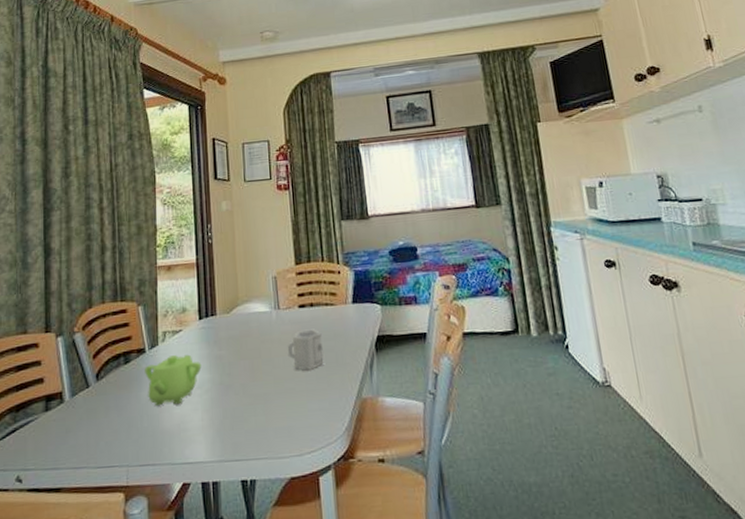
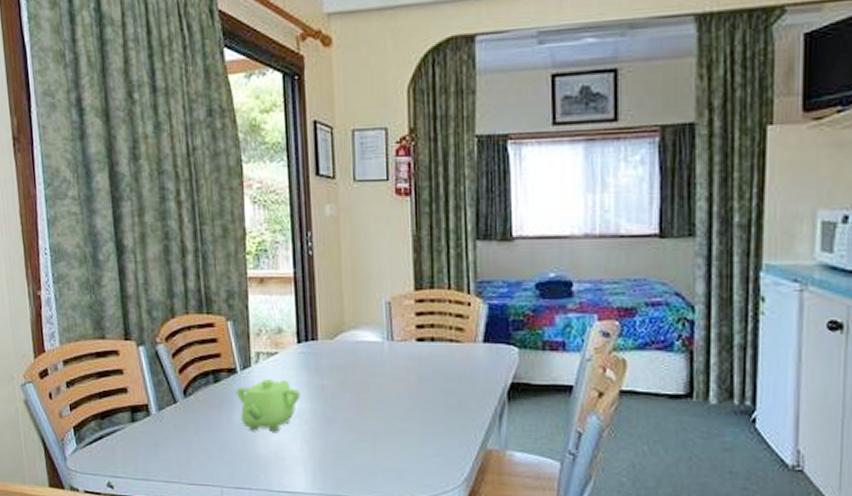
cup: present [287,329,324,371] -> none [400,367,444,412]

